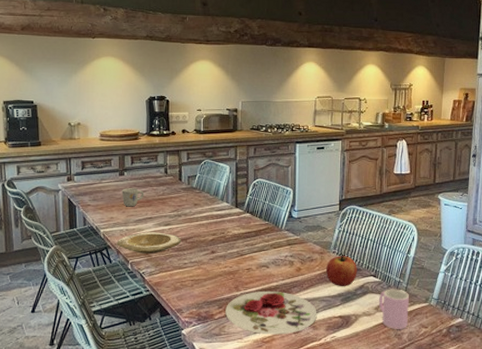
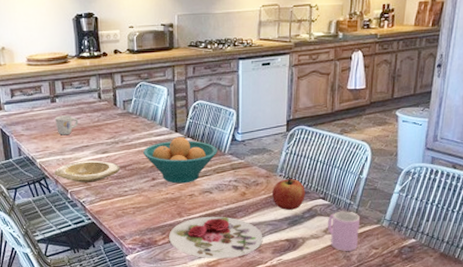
fruit bowl: none [204,211,275,258] -> present [143,136,217,184]

